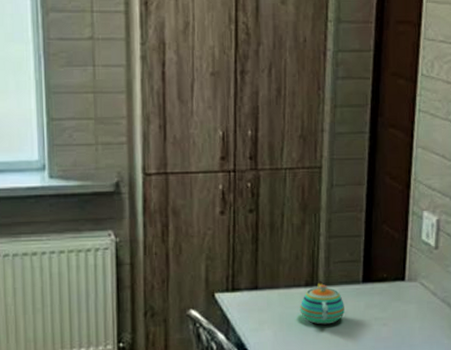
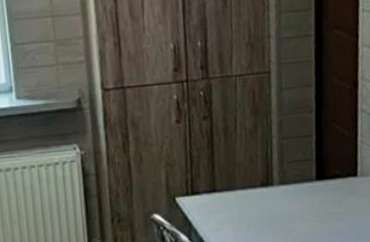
teapot: present [300,280,344,325] -> none [257,180,300,222]

